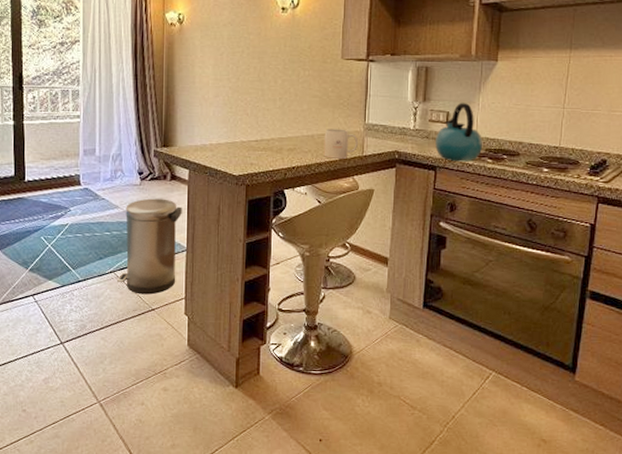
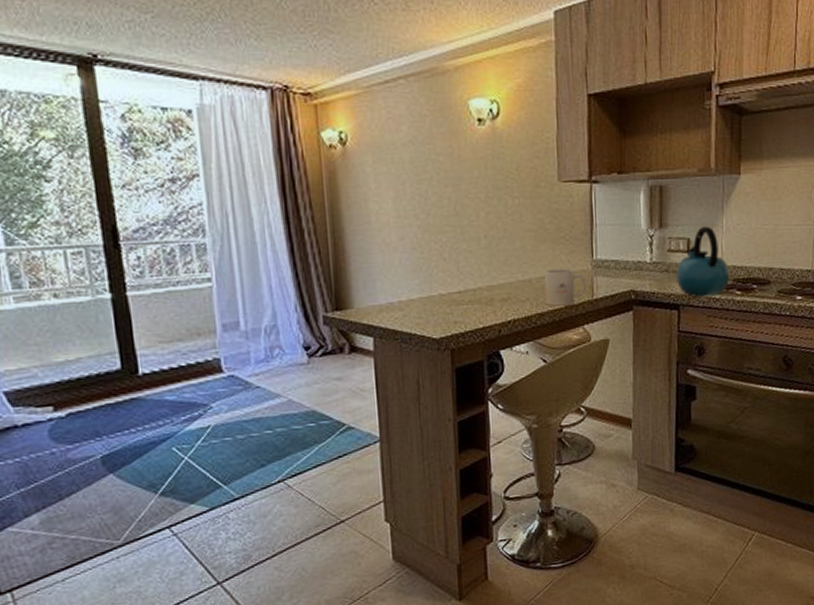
pedal bin: present [117,198,182,295] -> none [289,378,370,505]

